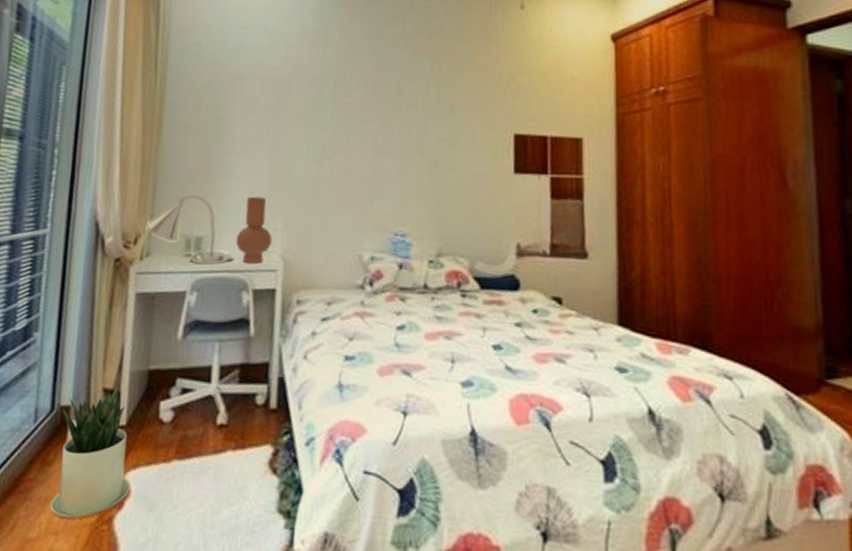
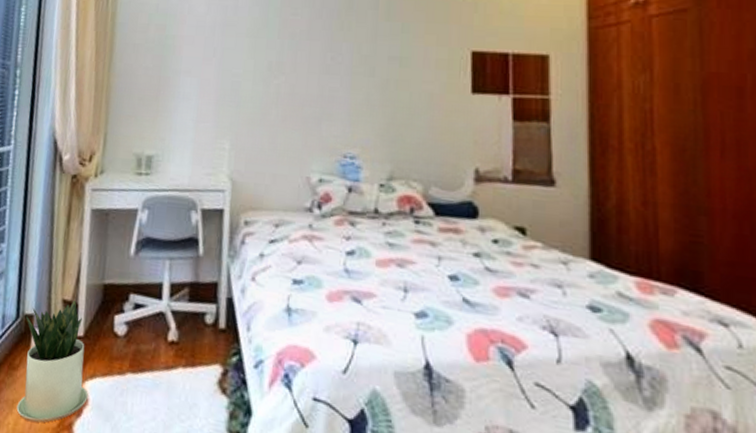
table lamp: present [145,194,234,266] -> none [99,114,183,184]
vase: present [235,196,272,265] -> none [184,116,220,185]

